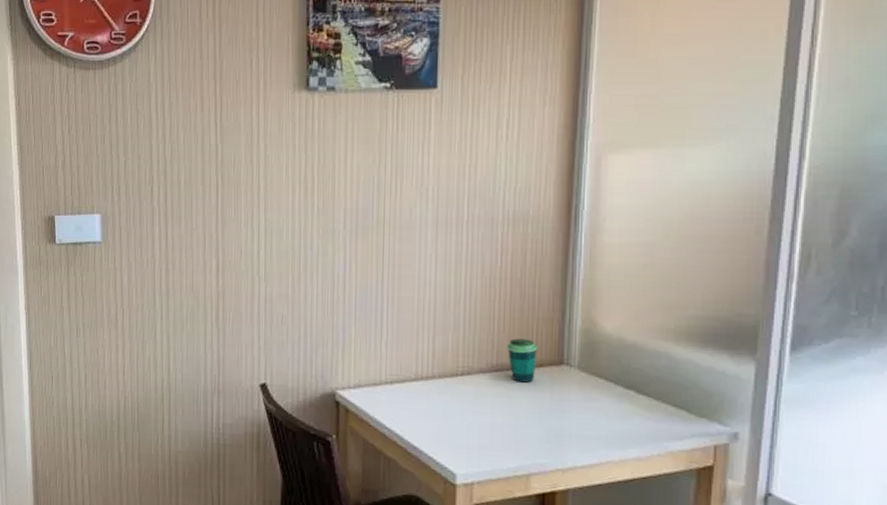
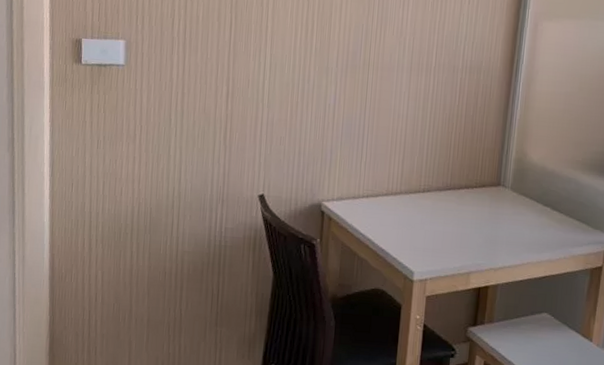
cup: present [507,338,538,383] -> none [459,164,482,200]

